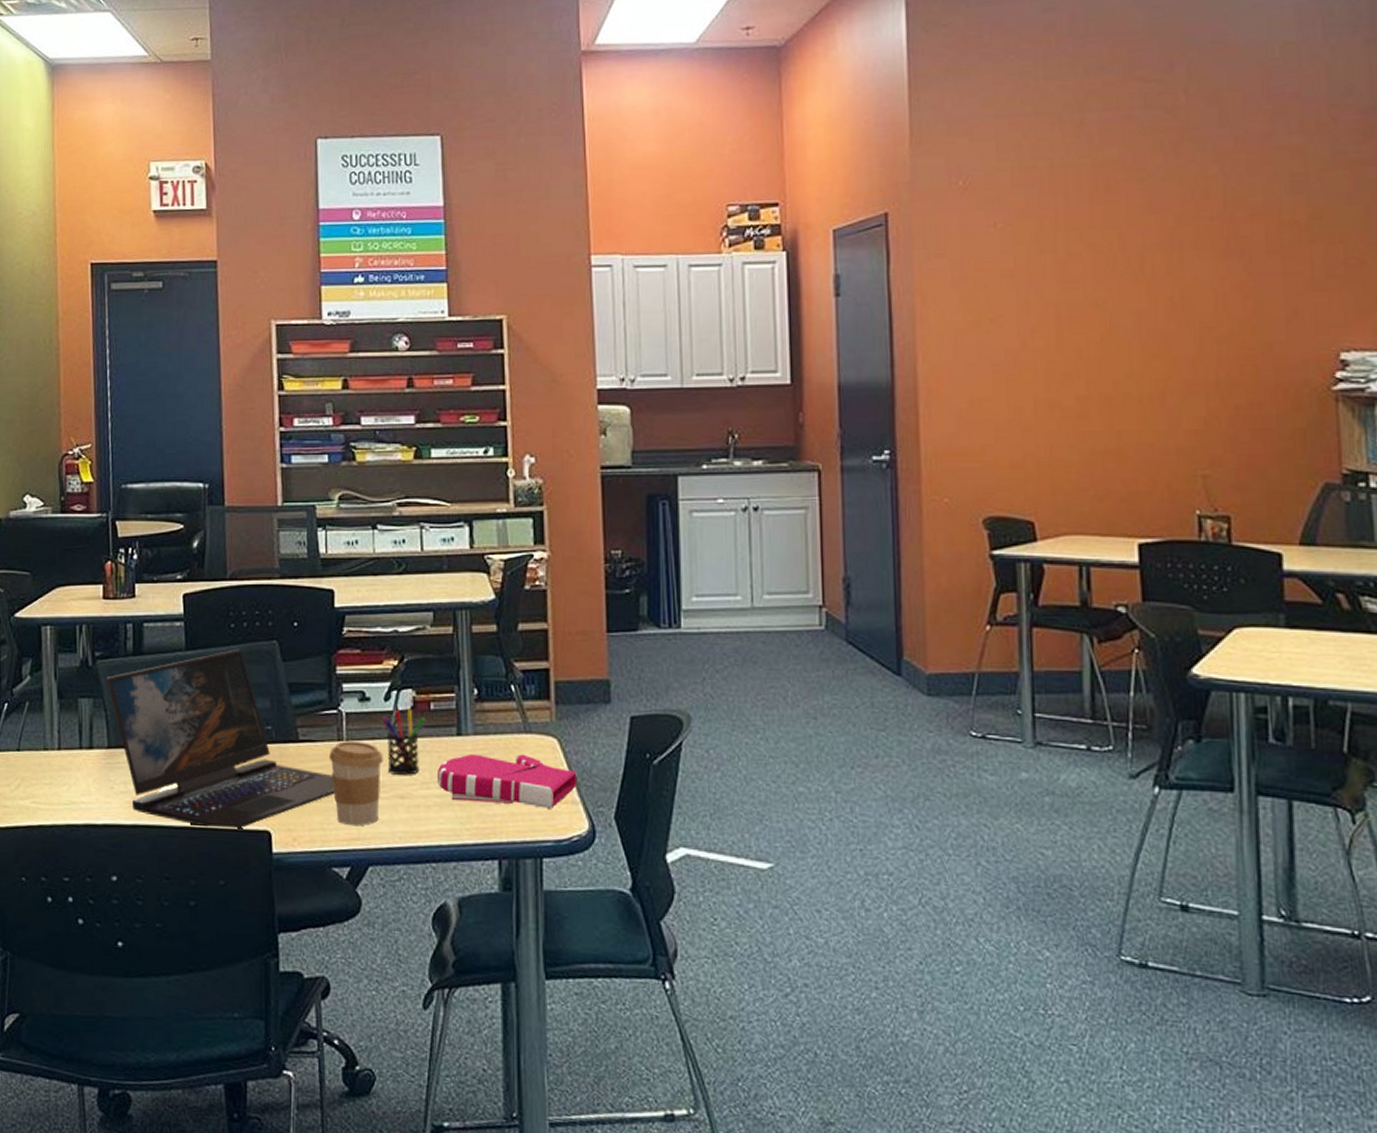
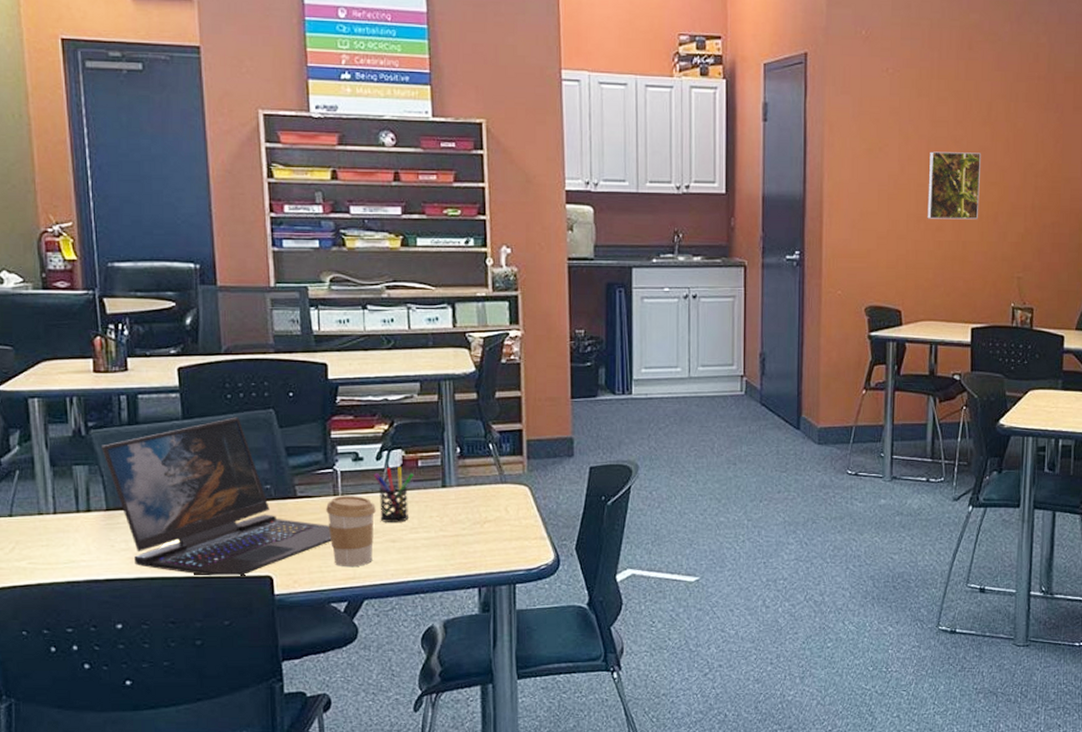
book: present [436,753,577,809] -> none [424,501,545,544]
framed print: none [1061,317,1138,404] -> present [927,151,981,220]

